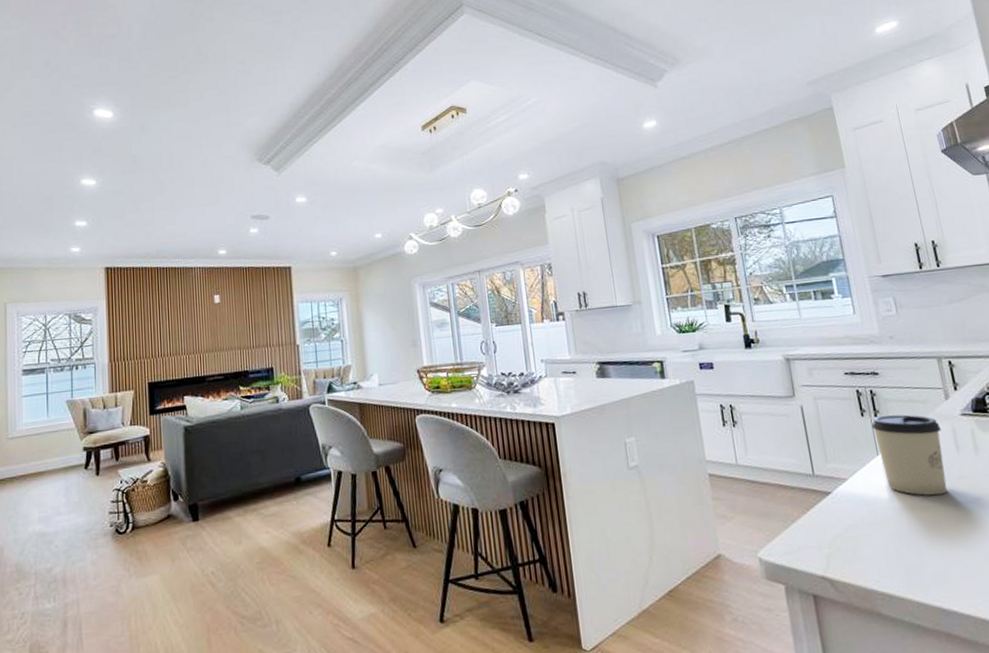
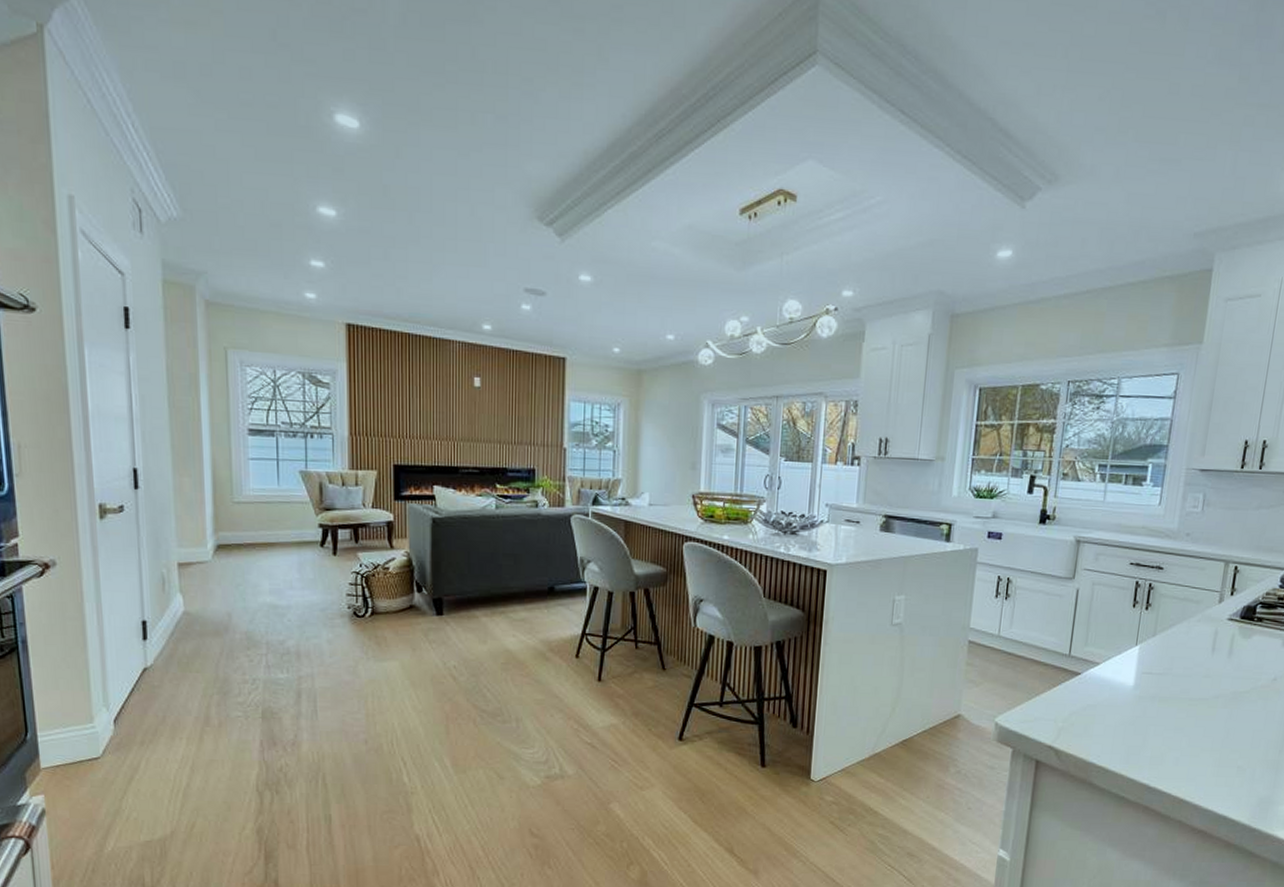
cup: present [871,414,948,496] -> none [1136,609,1205,690]

